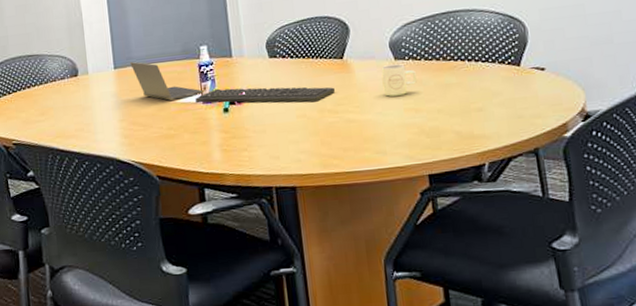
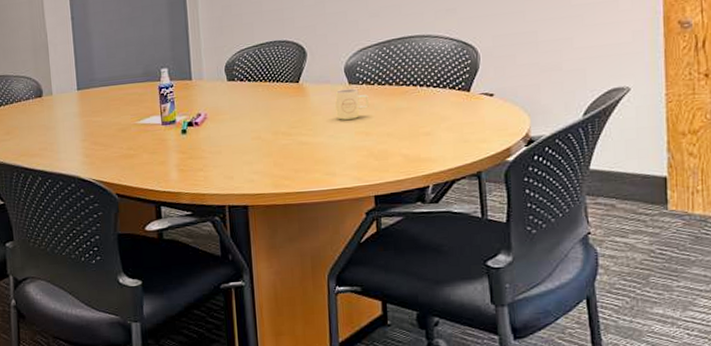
laptop computer: present [130,61,204,101] -> none [93,83,163,122]
computer keyboard: present [195,87,335,103] -> none [155,110,289,125]

